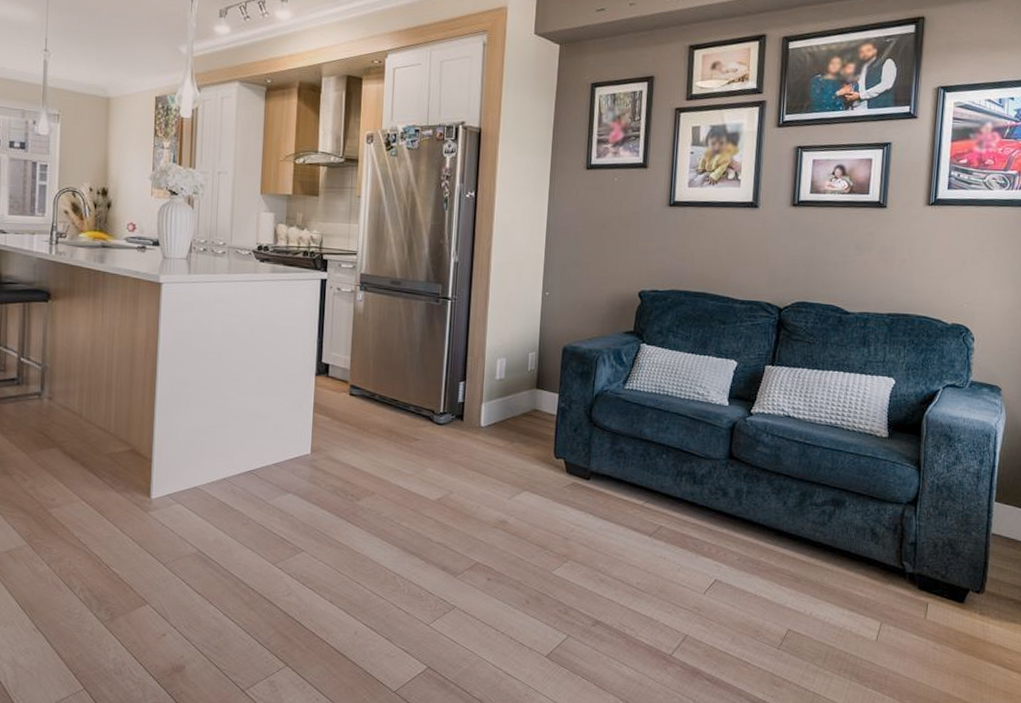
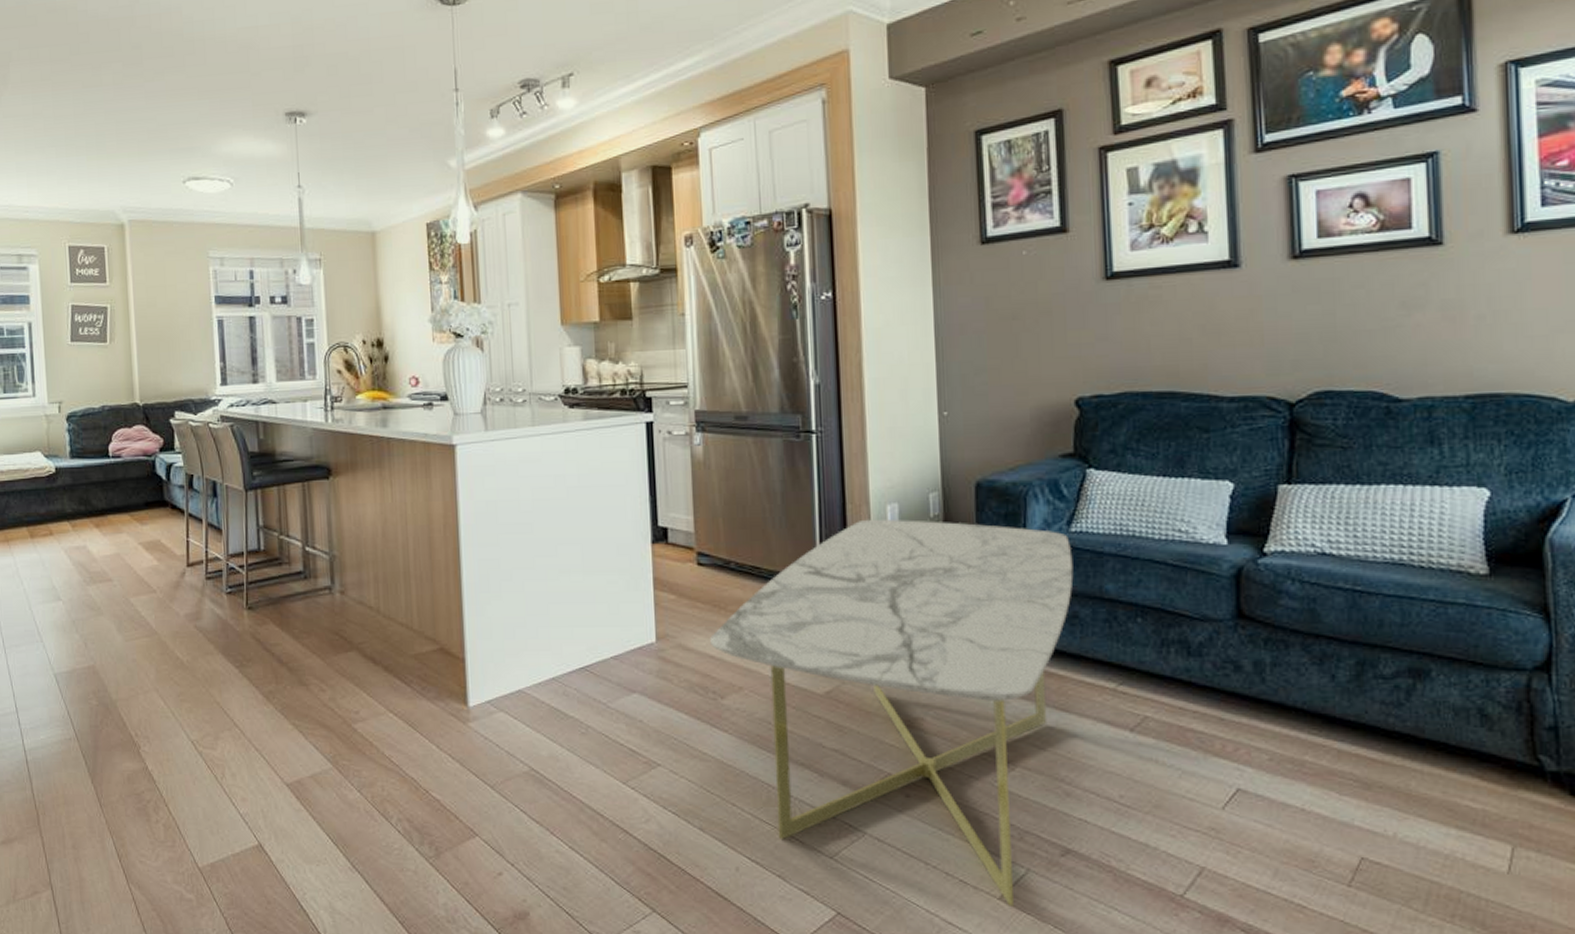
coffee table: none [353,369,625,662] -> present [710,519,1074,907]

